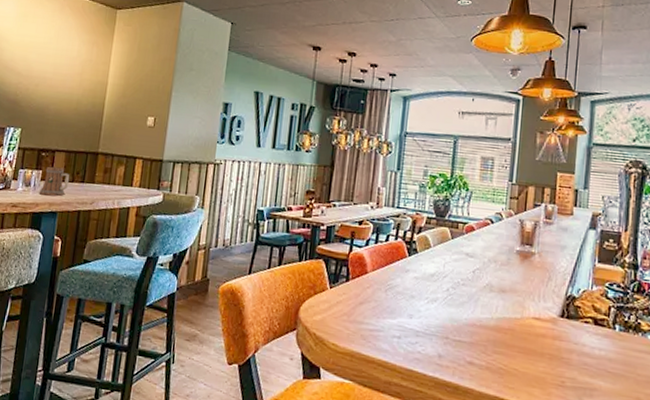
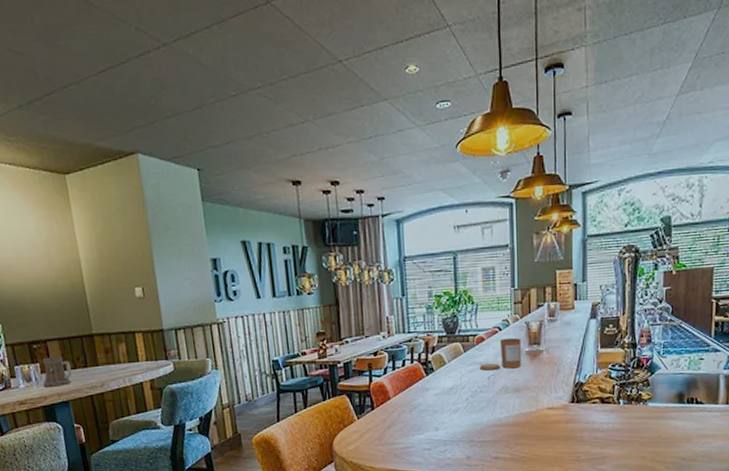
candle: none [465,233,513,267] -> present [479,338,521,371]

